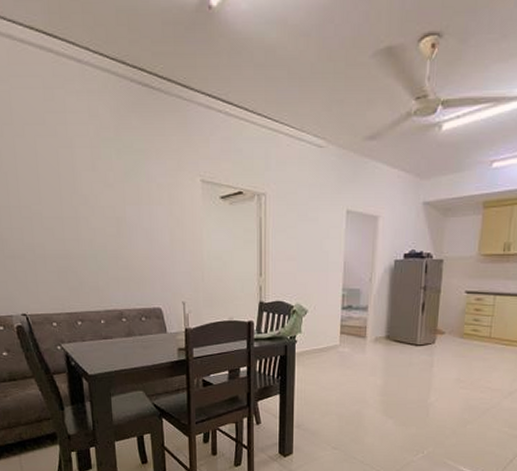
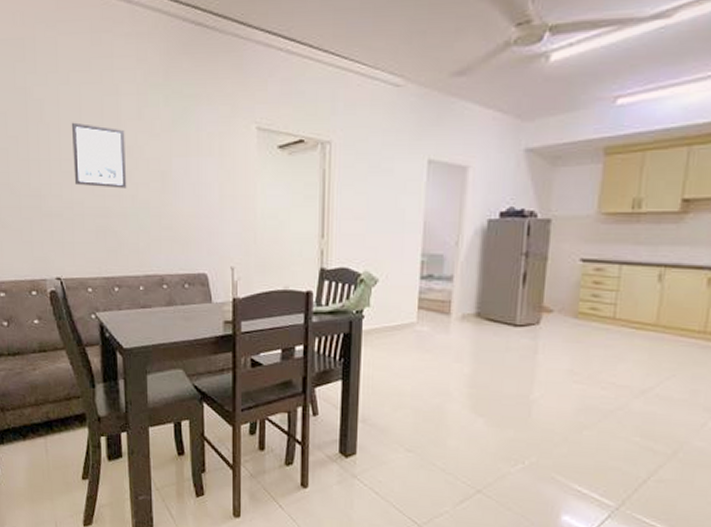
wall art: none [28,172,85,233] -> present [71,122,127,189]

